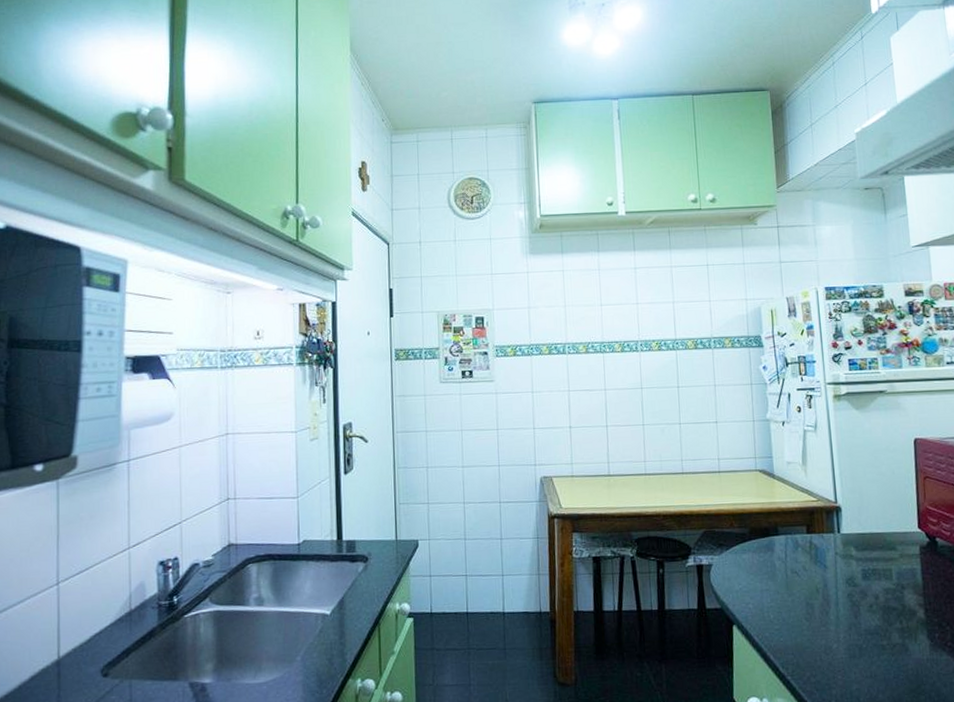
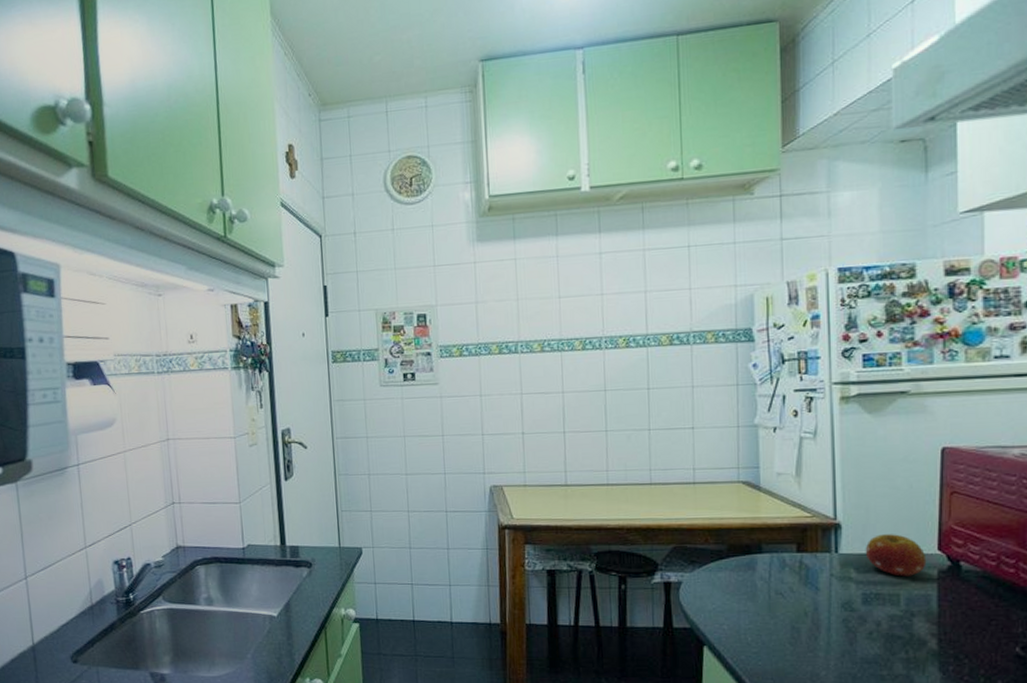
fruit: none [861,515,911,553] -> present [865,534,927,577]

